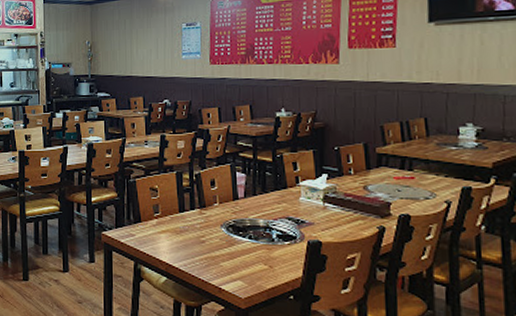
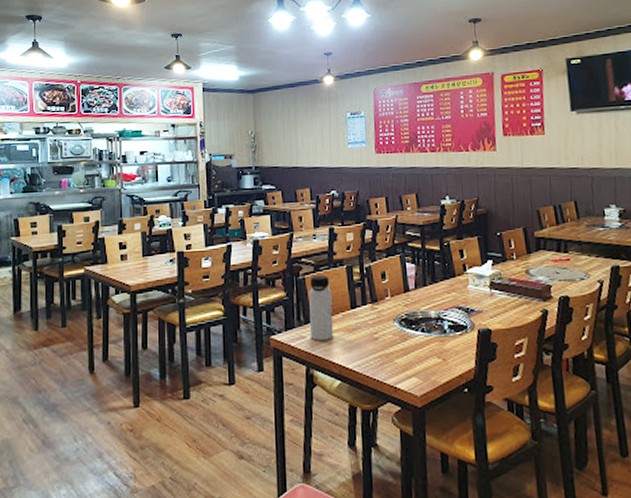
water bottle: none [138,180,162,239] -> present [309,275,334,341]

